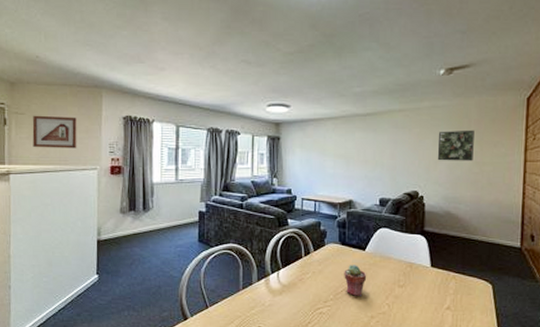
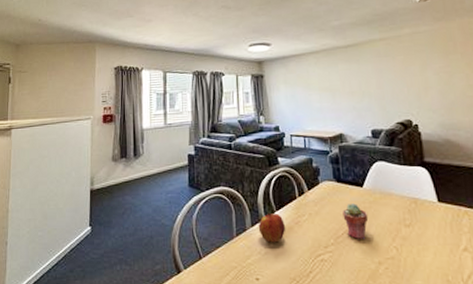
picture frame: present [32,115,77,149] -> none [33,71,73,103]
apple: none [264,269,290,296] -> present [258,212,286,243]
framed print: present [437,130,474,161] -> none [425,52,466,87]

